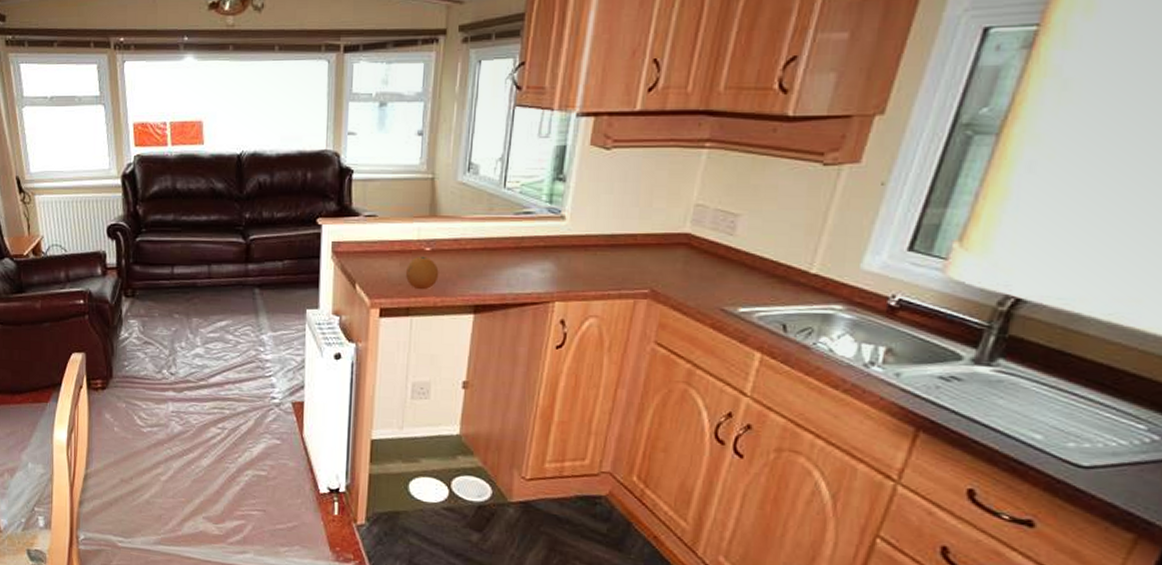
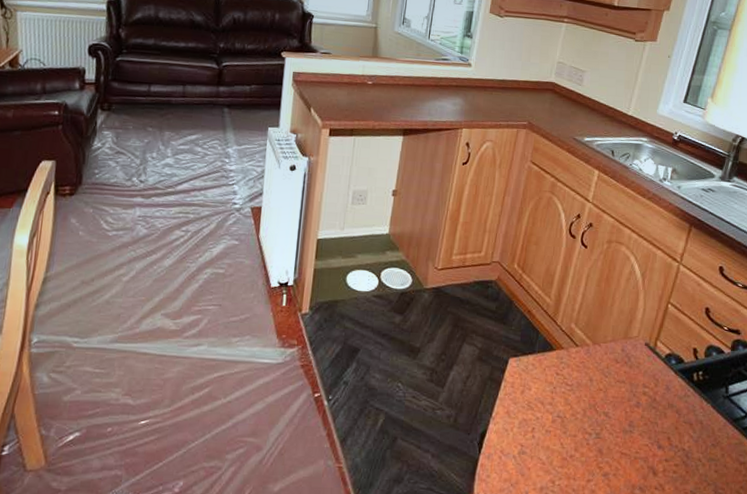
fruit: present [405,256,439,290] -> none [351,87,378,116]

